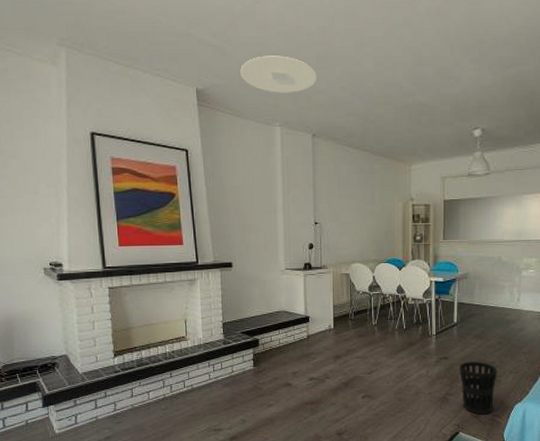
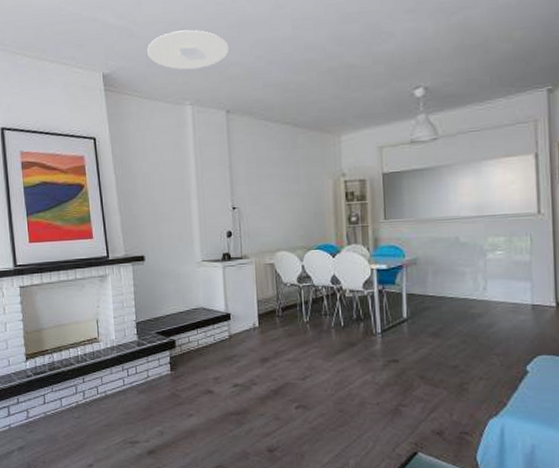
wastebasket: present [460,361,497,415] -> none [414,364,463,431]

